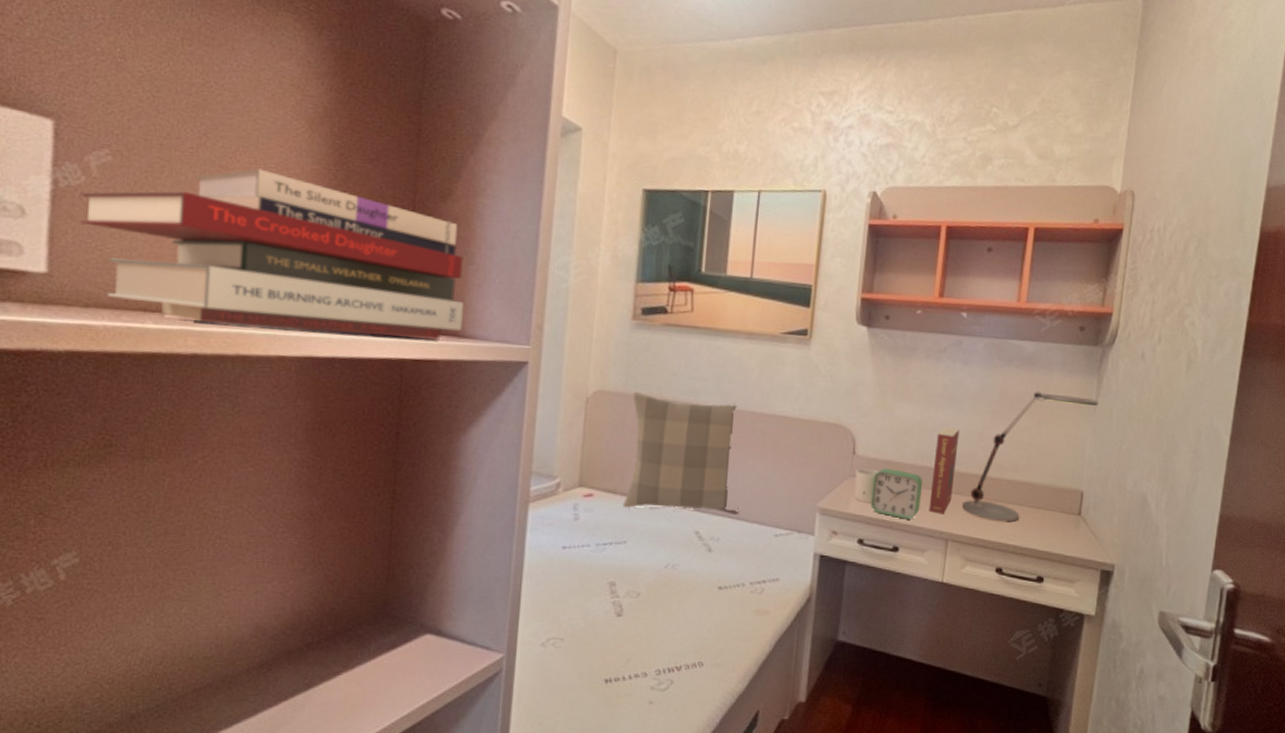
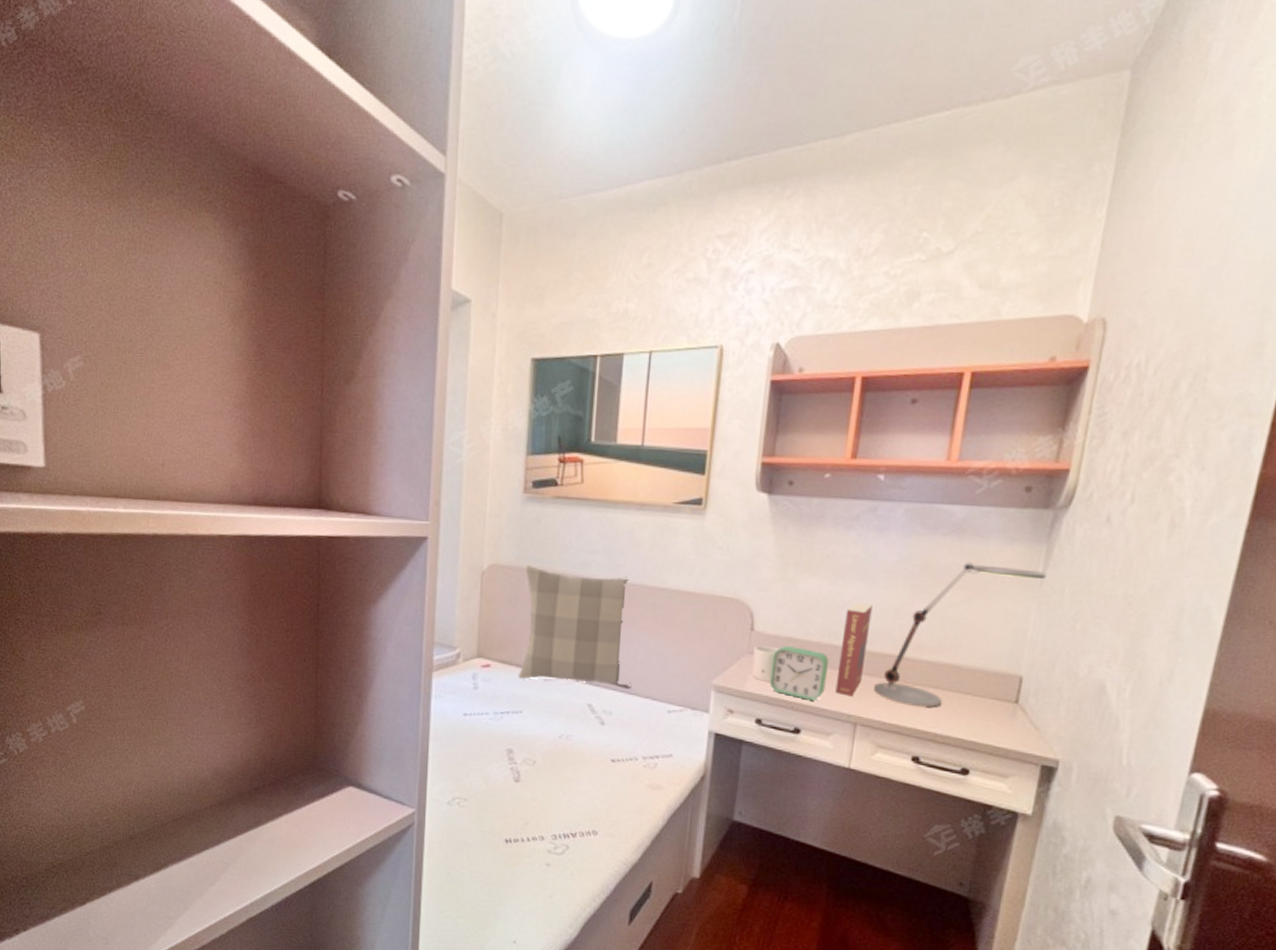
books: present [78,168,465,339] -> none [63,364,370,517]

